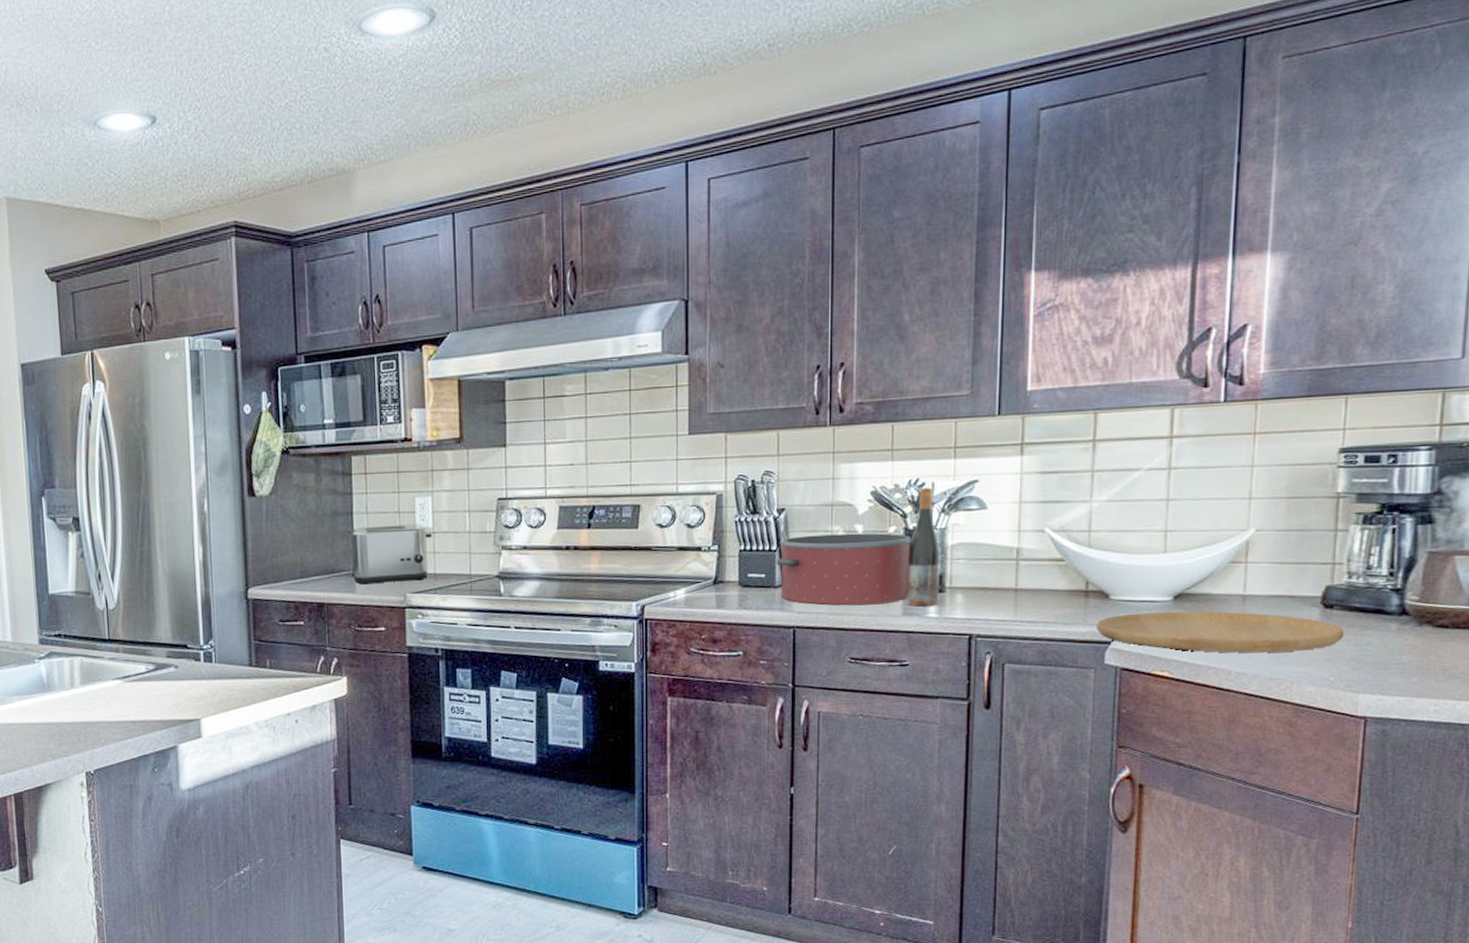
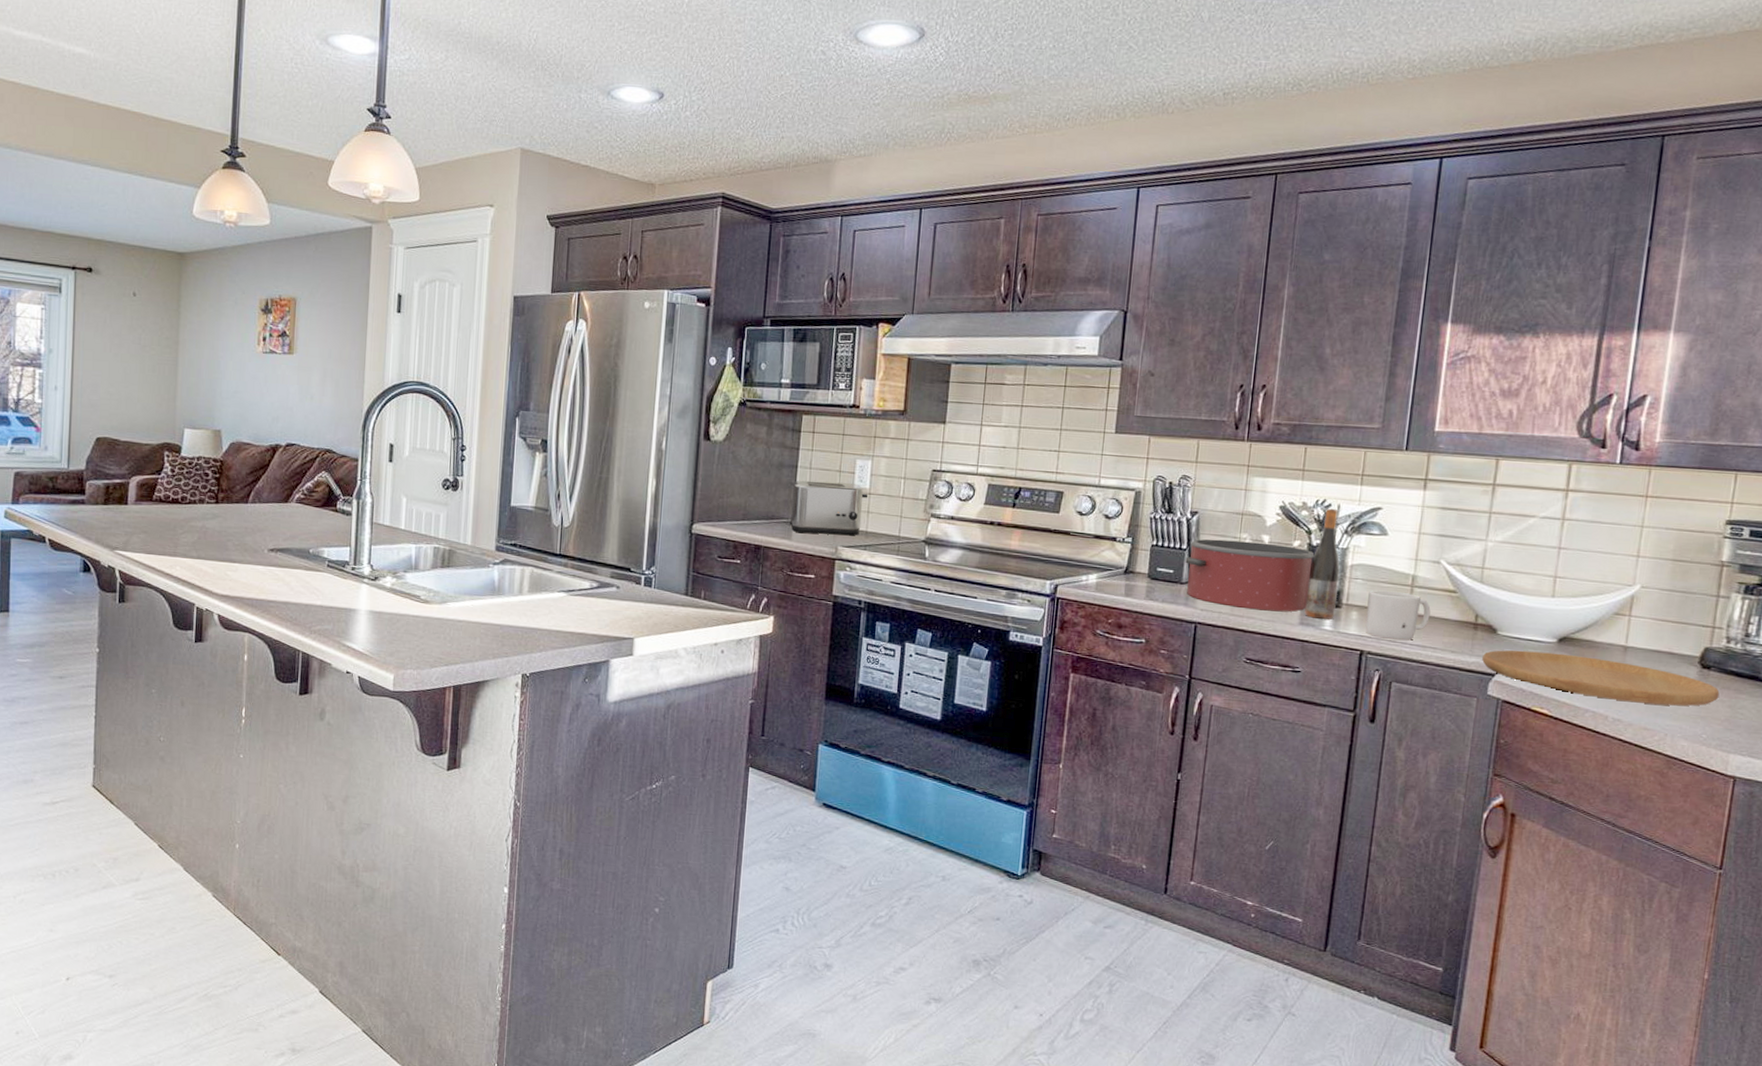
mug: none [972,567,1039,620] -> present [1365,590,1431,641]

